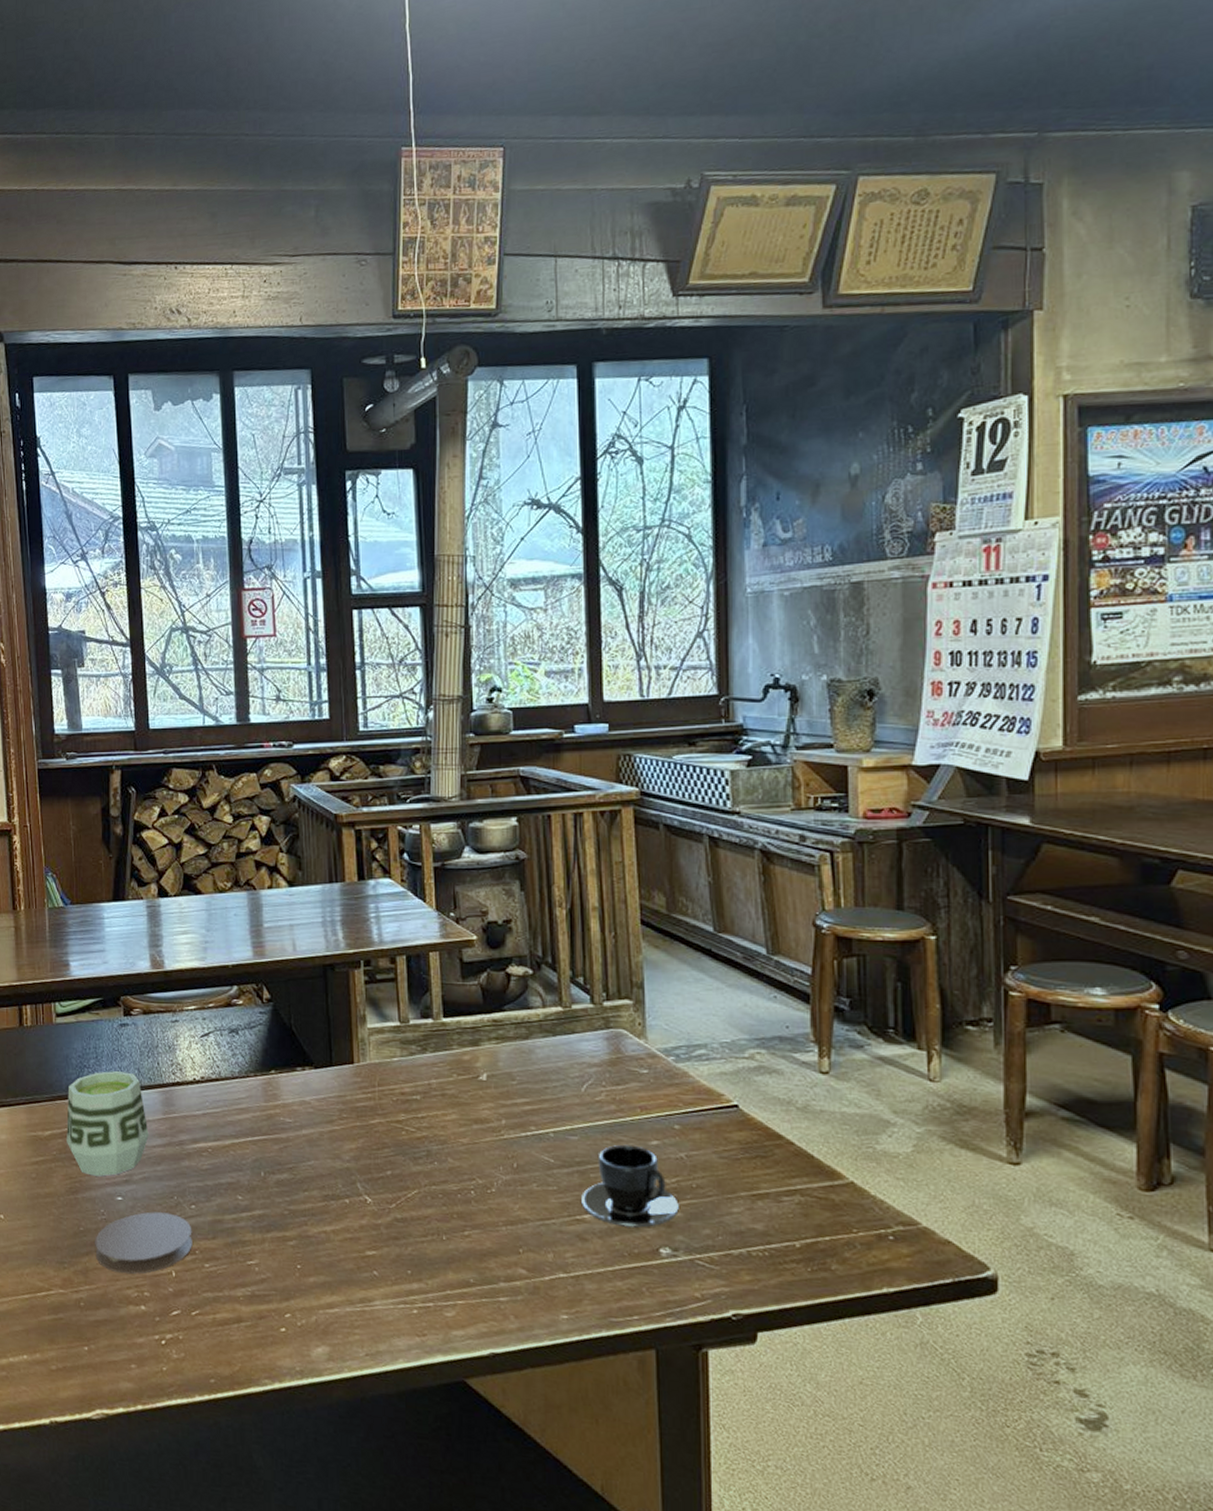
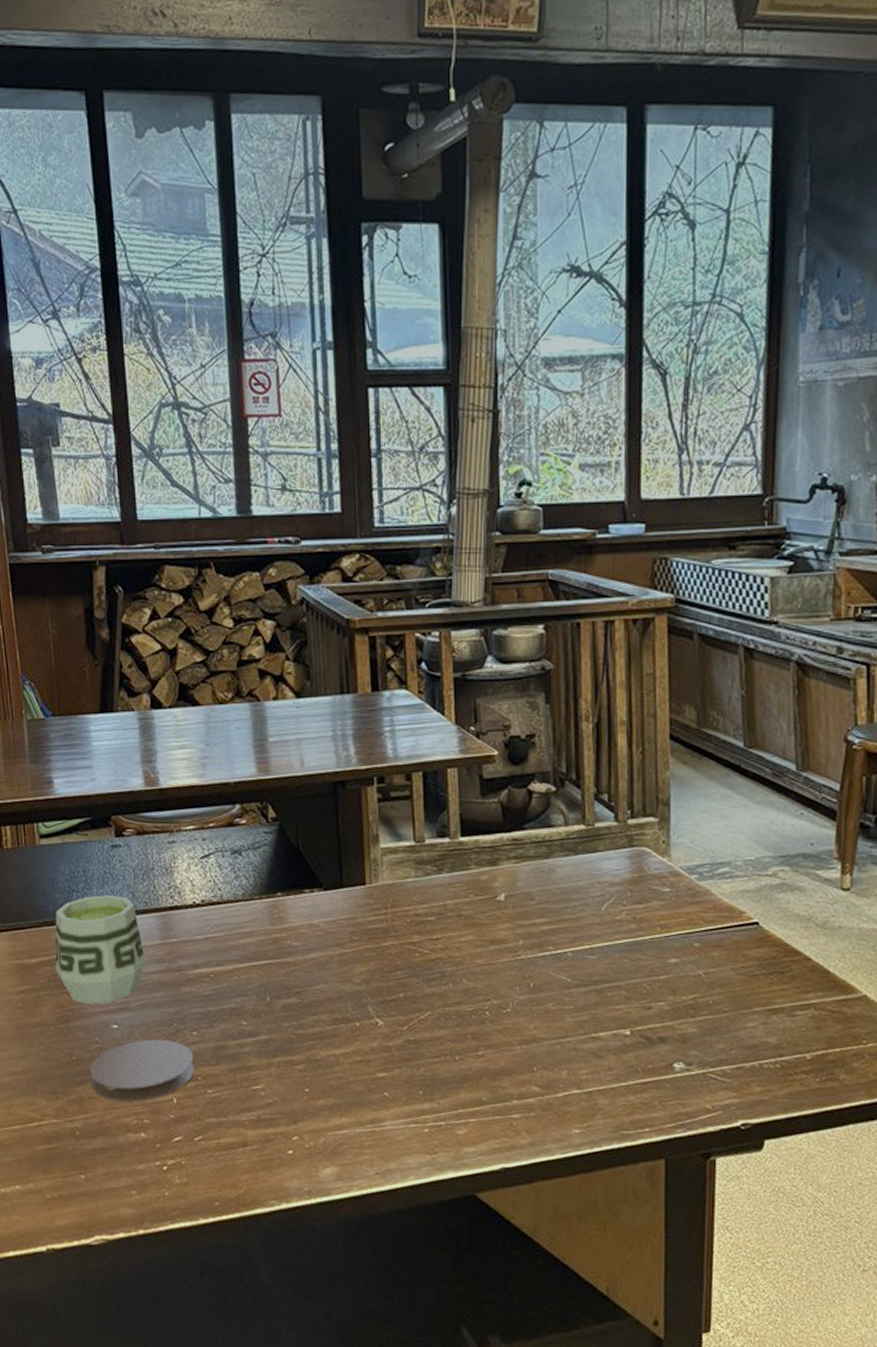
teacup: present [581,1144,679,1228] -> none [597,963,695,1044]

